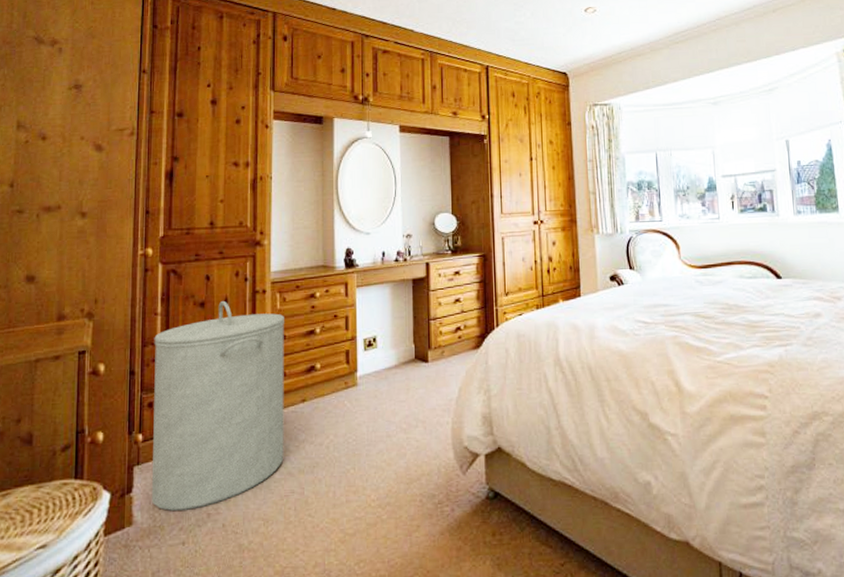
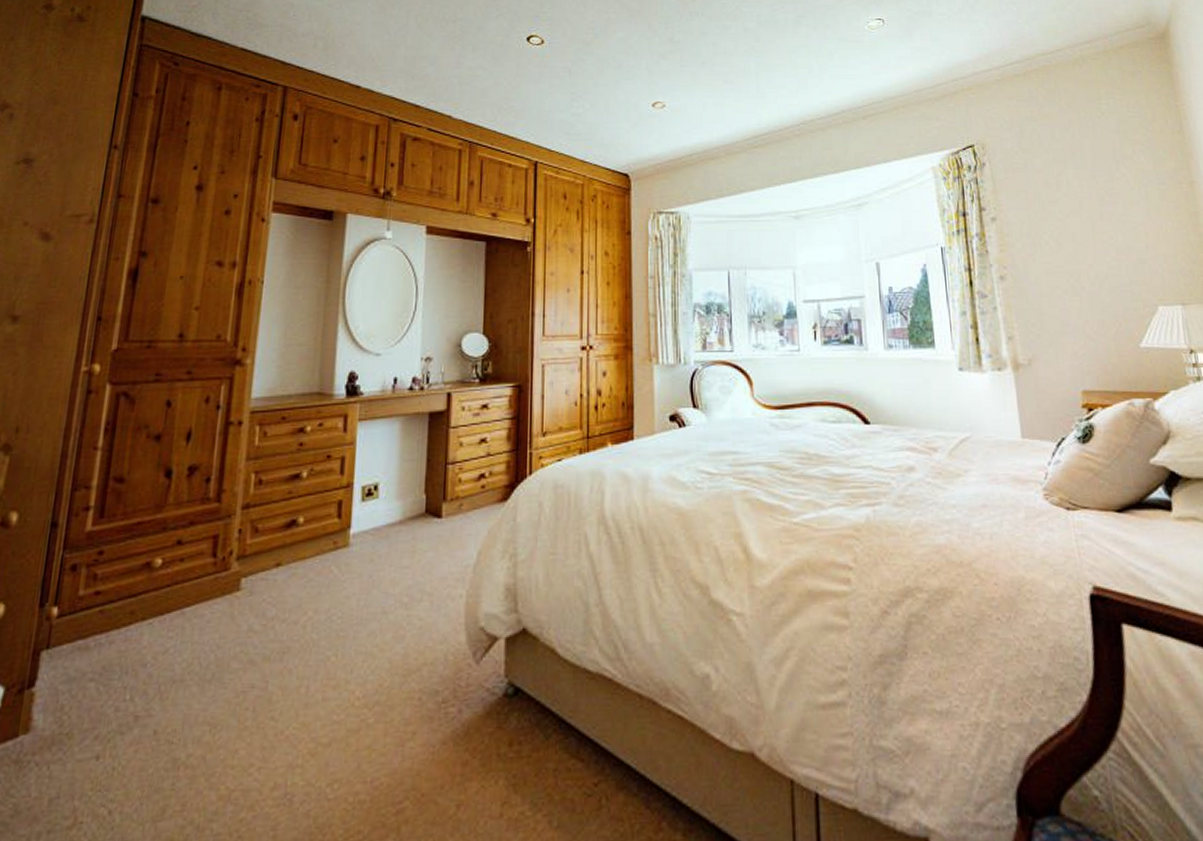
laundry hamper: present [151,300,285,511] -> none [60,433,264,712]

